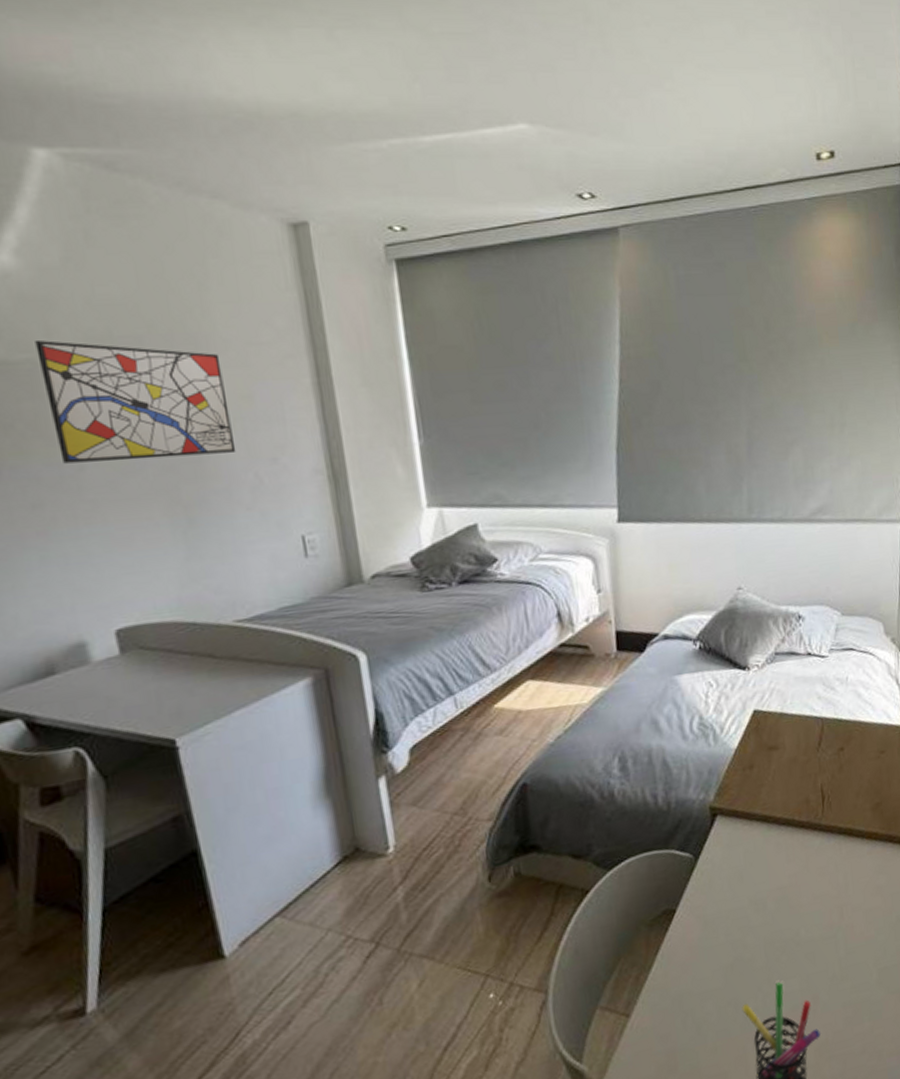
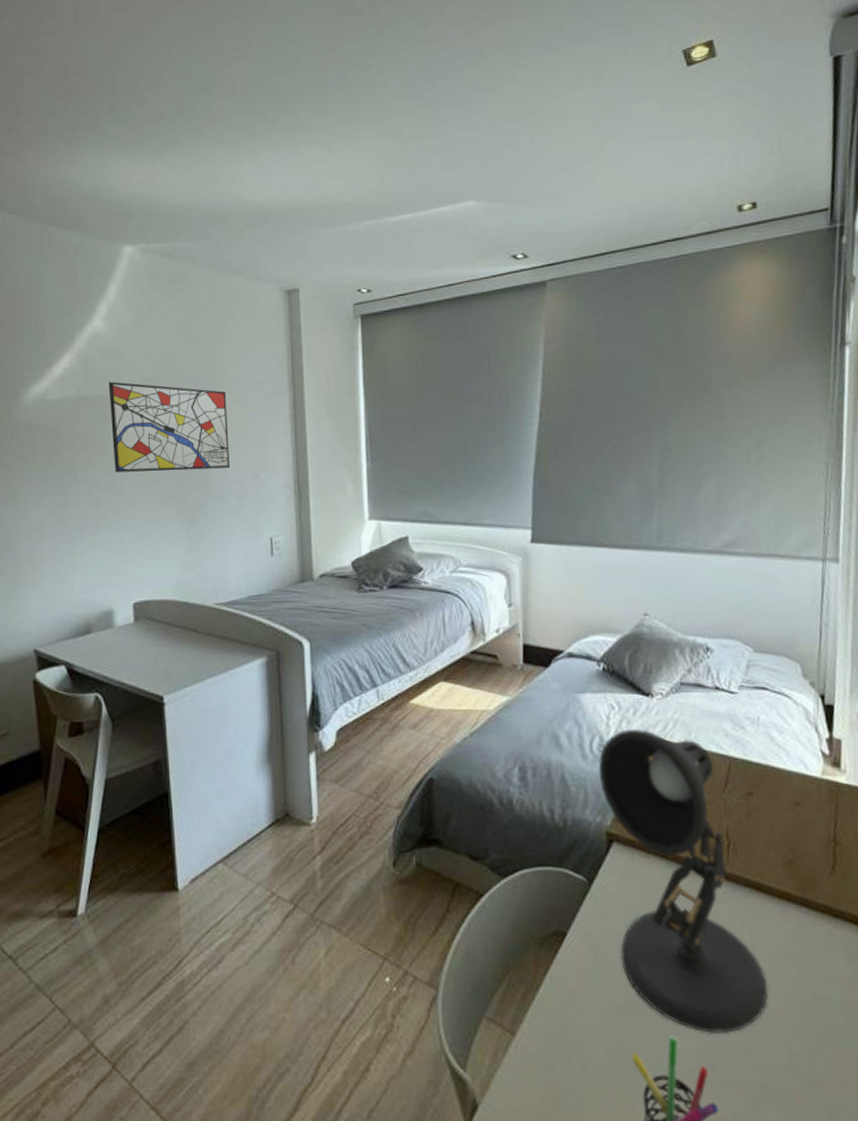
desk lamp: none [699,702,860,972] -> present [598,728,768,1033]

